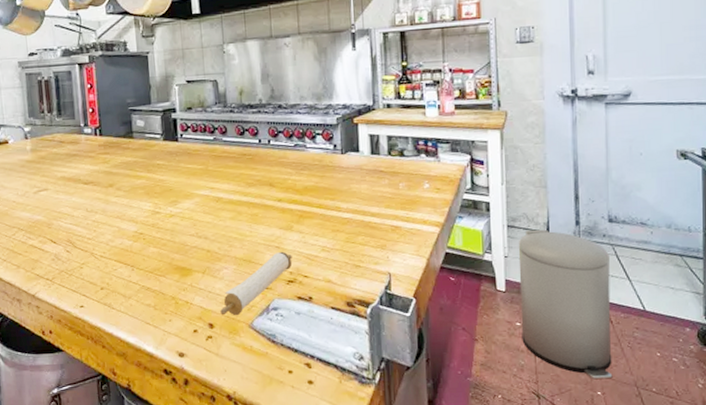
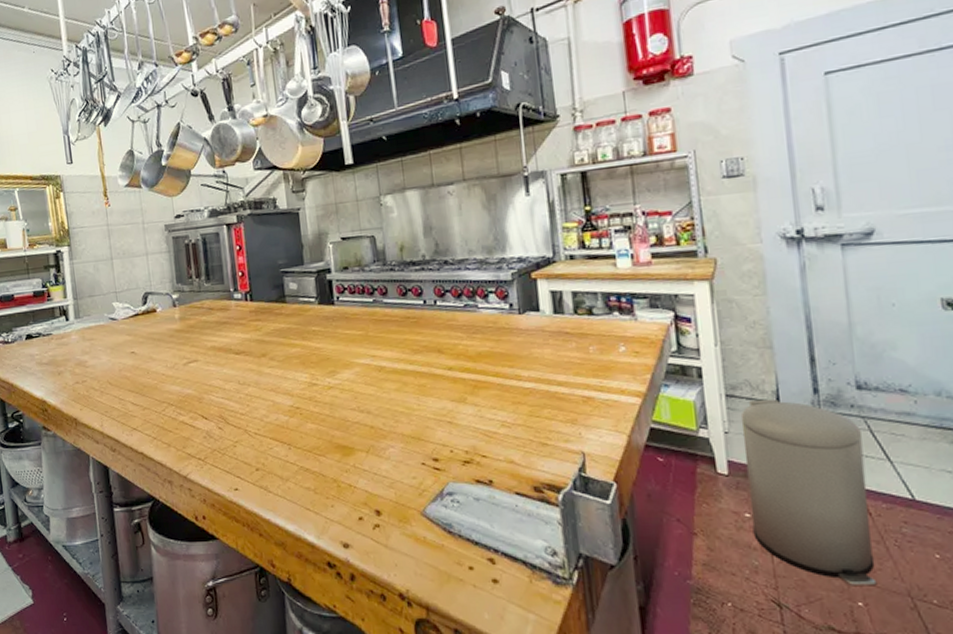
rolling pin: present [220,251,293,316] -> none [387,427,468,502]

